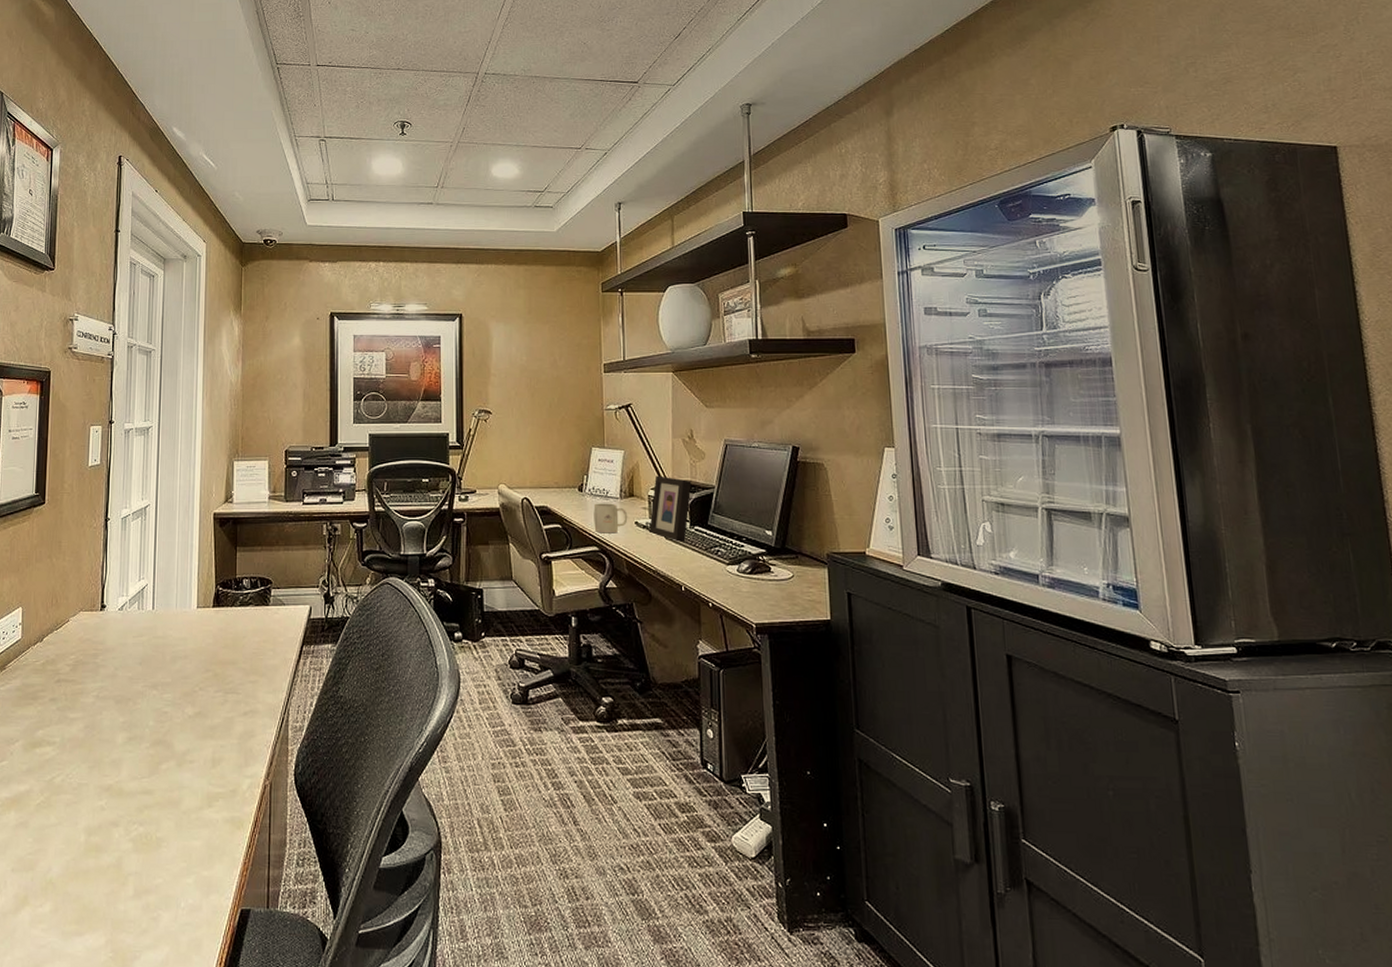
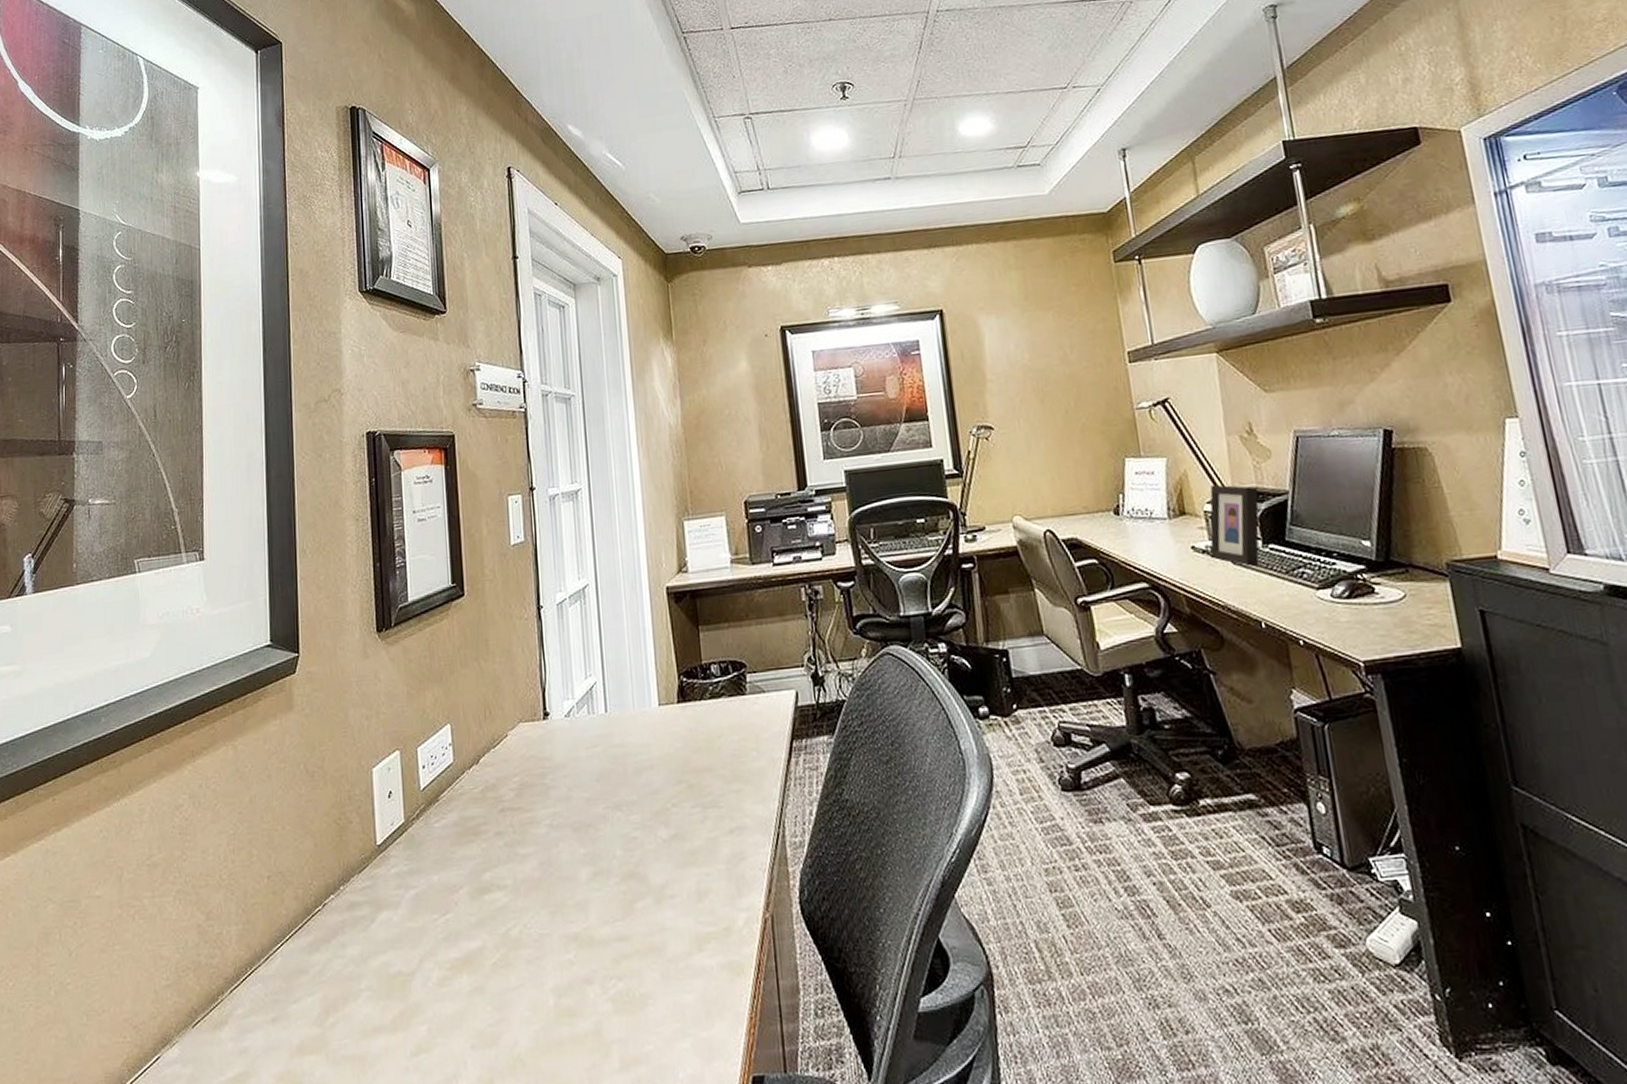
mug: present [593,503,628,533] -> none [1135,525,1182,565]

